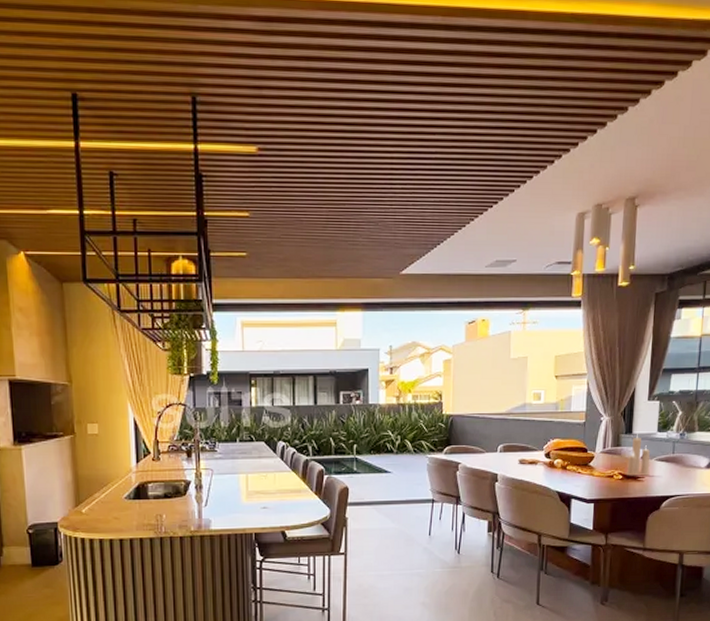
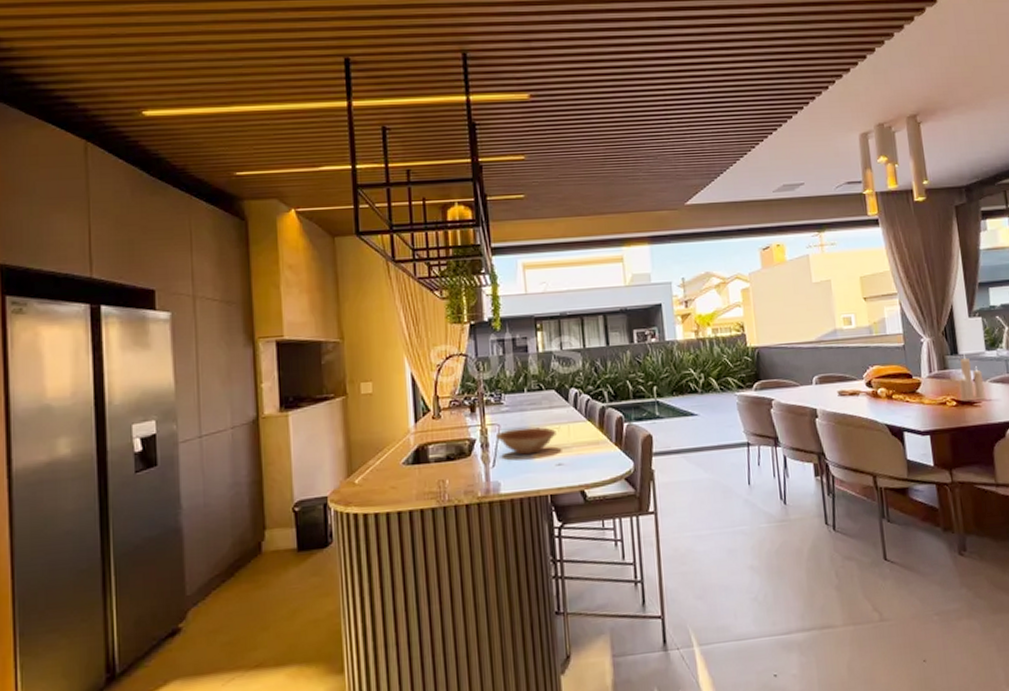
bowl: none [208,473,263,498] -> present [495,426,556,455]

